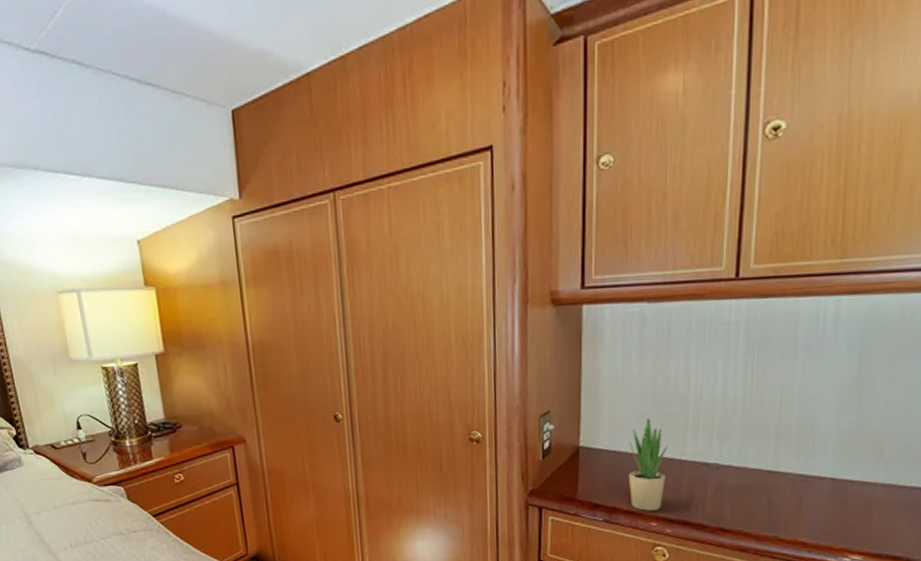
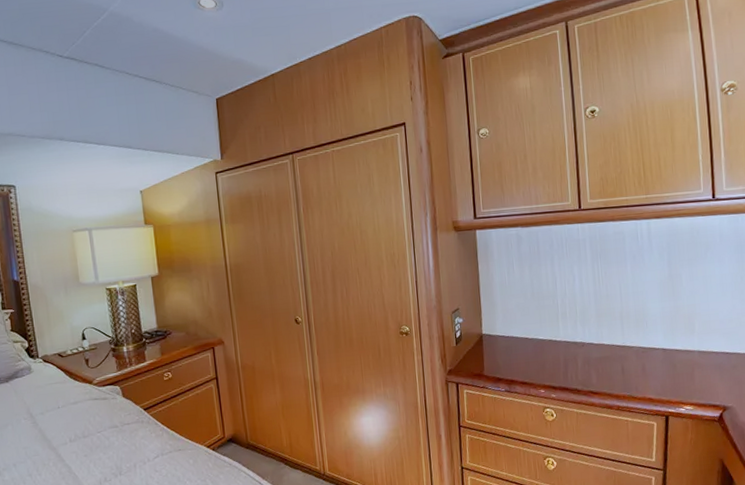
potted plant: present [628,419,668,511] -> none [517,311,547,381]

